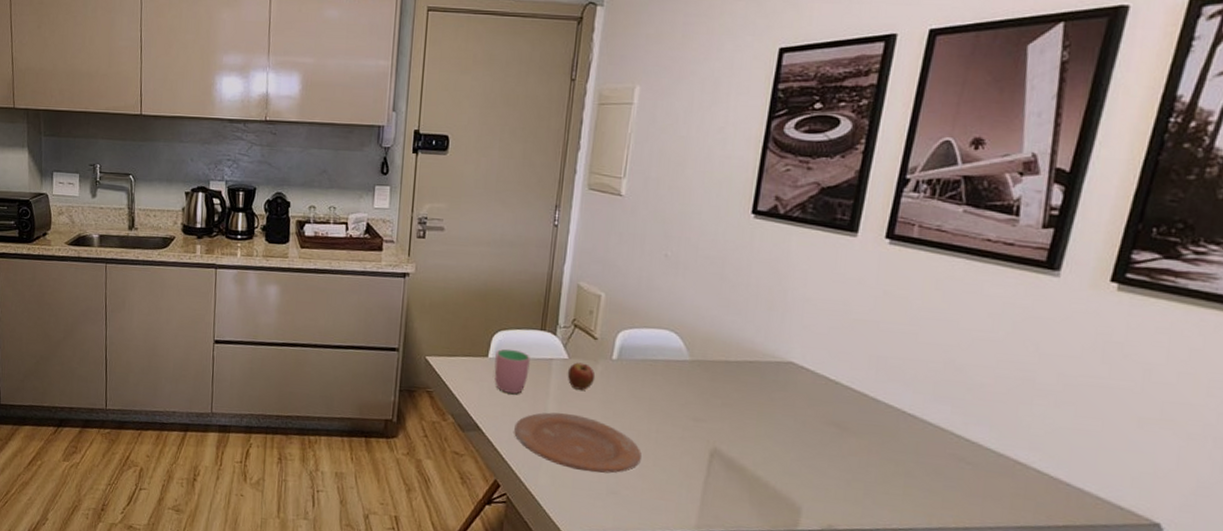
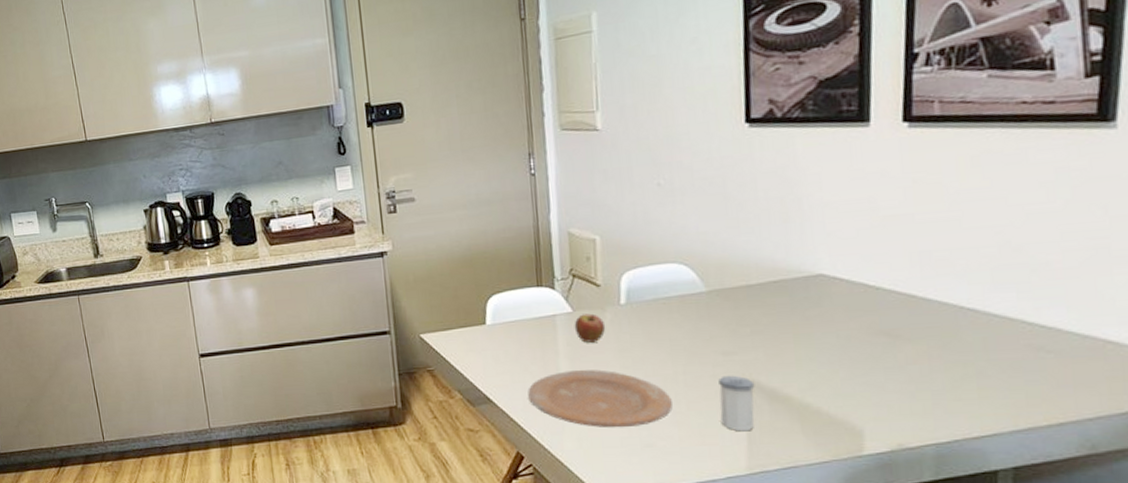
cup: present [494,348,530,394] -> none [493,311,533,359]
salt shaker: none [680,439,717,494] -> present [718,375,755,432]

